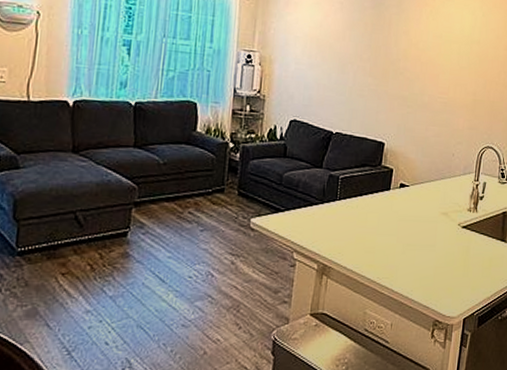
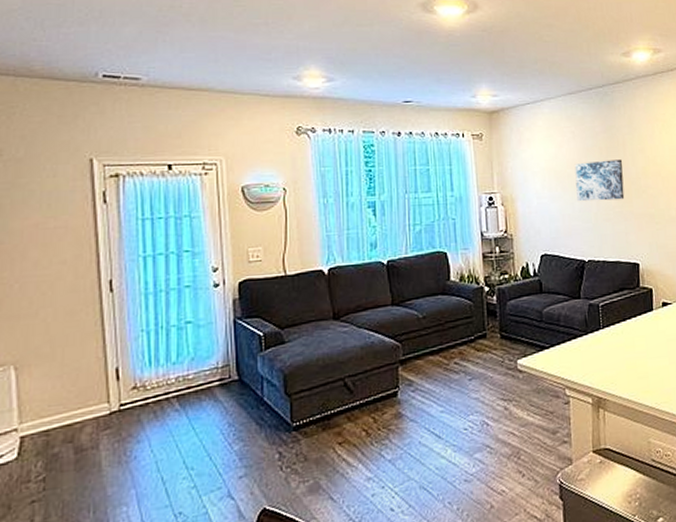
wall art: none [335,35,386,78] -> present [574,159,625,201]

